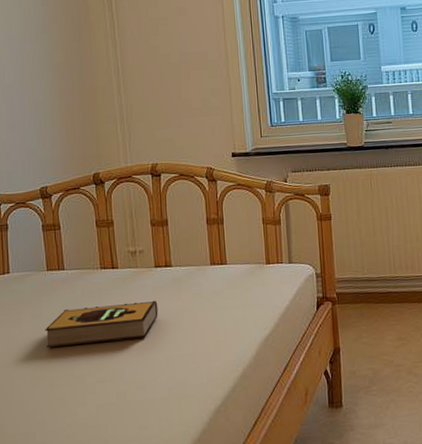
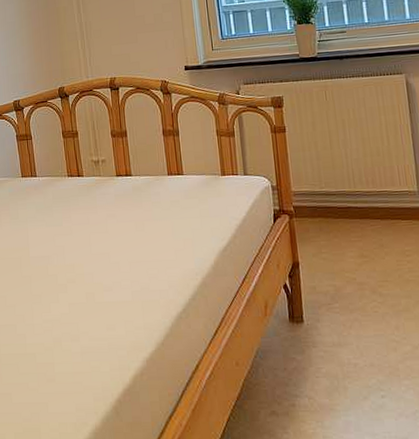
hardback book: present [45,300,158,347] -> none [22,207,121,247]

